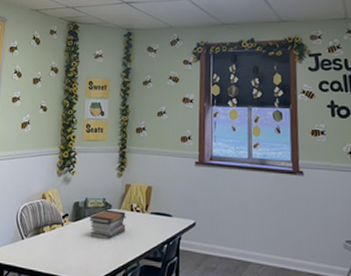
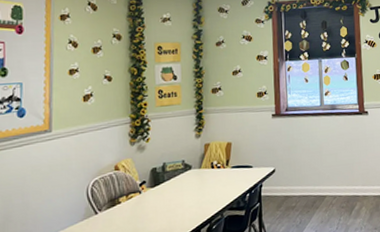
book stack: present [89,209,126,240] -> none [169,169,208,200]

